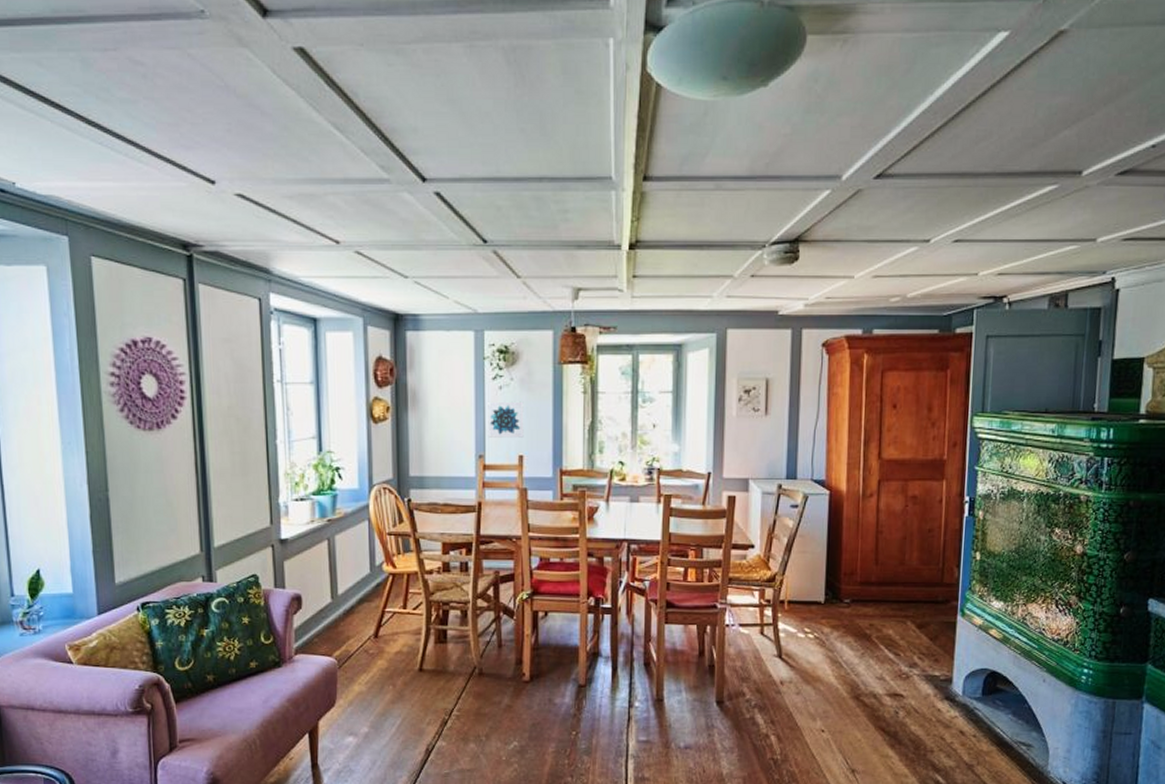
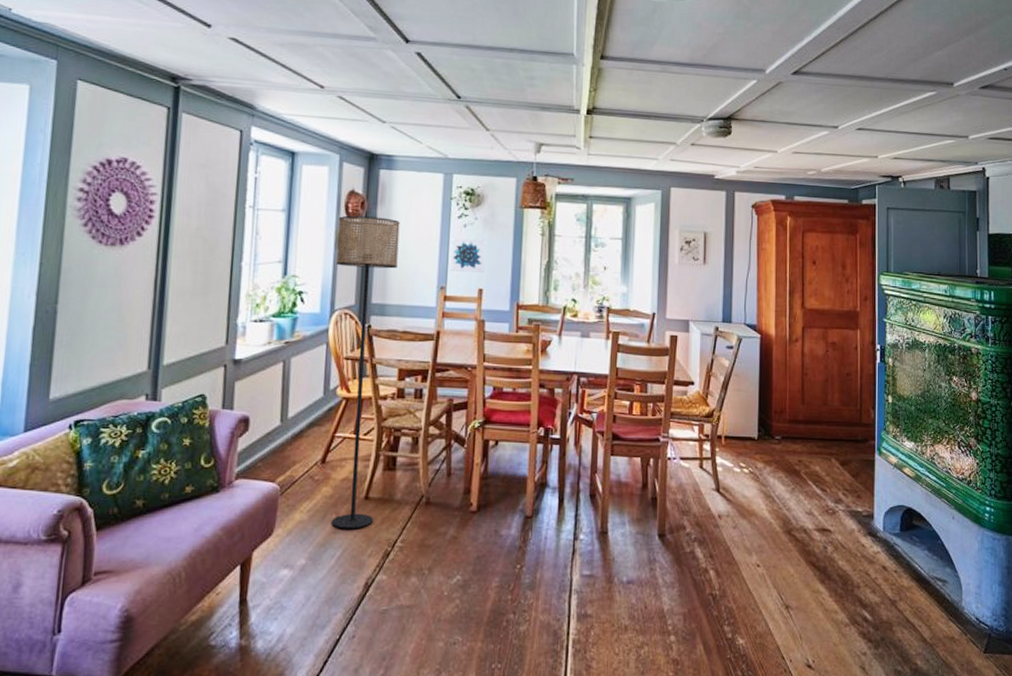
floor lamp: none [368,384,433,700] -> present [331,215,400,529]

